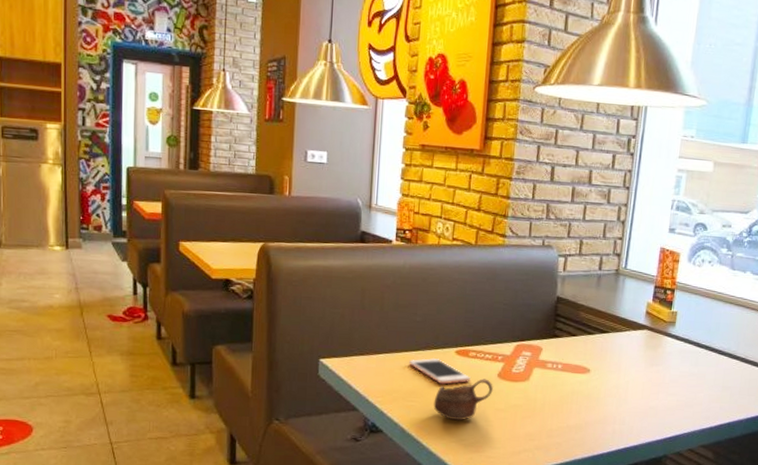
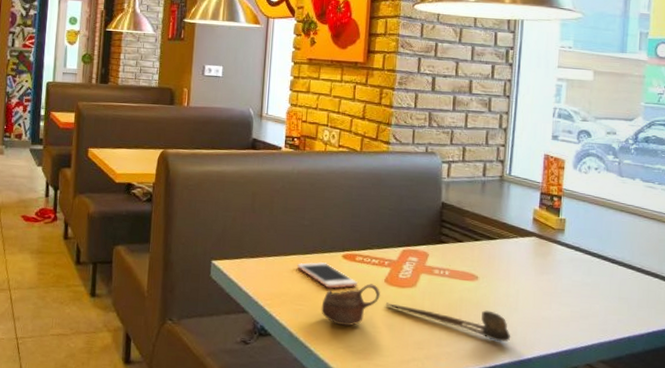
spoon: none [498,397,619,432] -> present [385,302,511,342]

